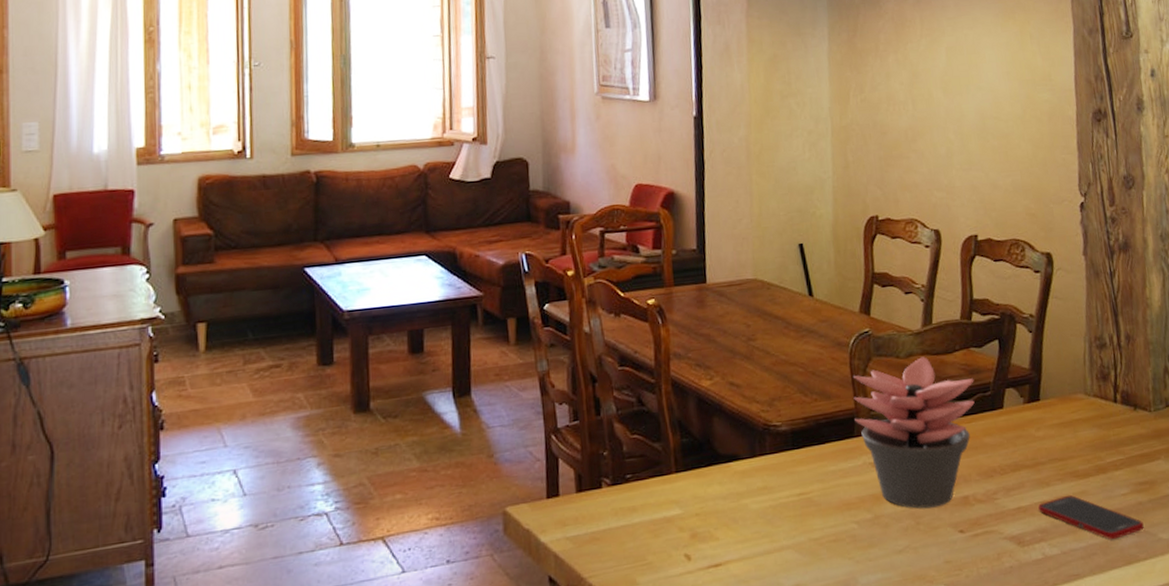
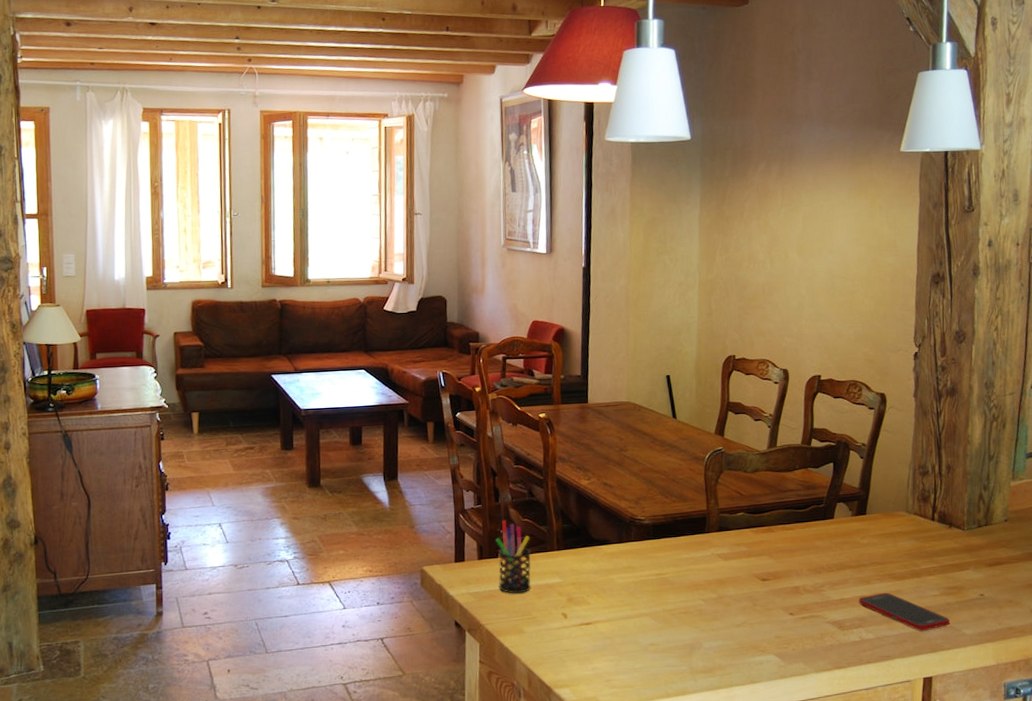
pen holder: none [598,438,644,534] -> present [495,520,532,594]
succulent plant: present [854,356,975,509] -> none [706,472,810,594]

